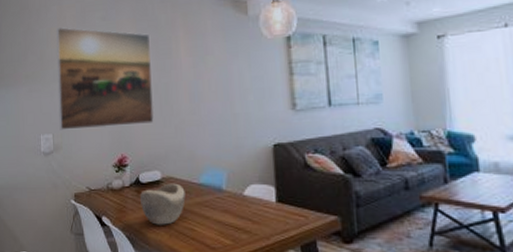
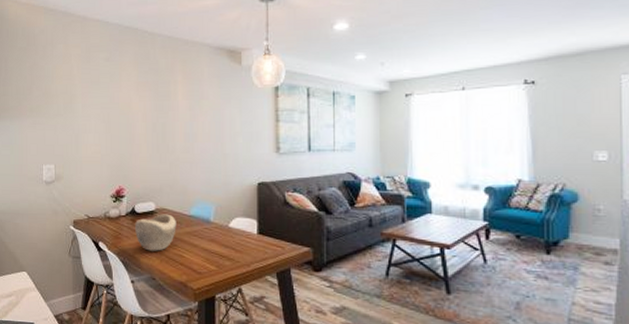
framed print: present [55,26,155,130] -> none [60,64,152,162]

